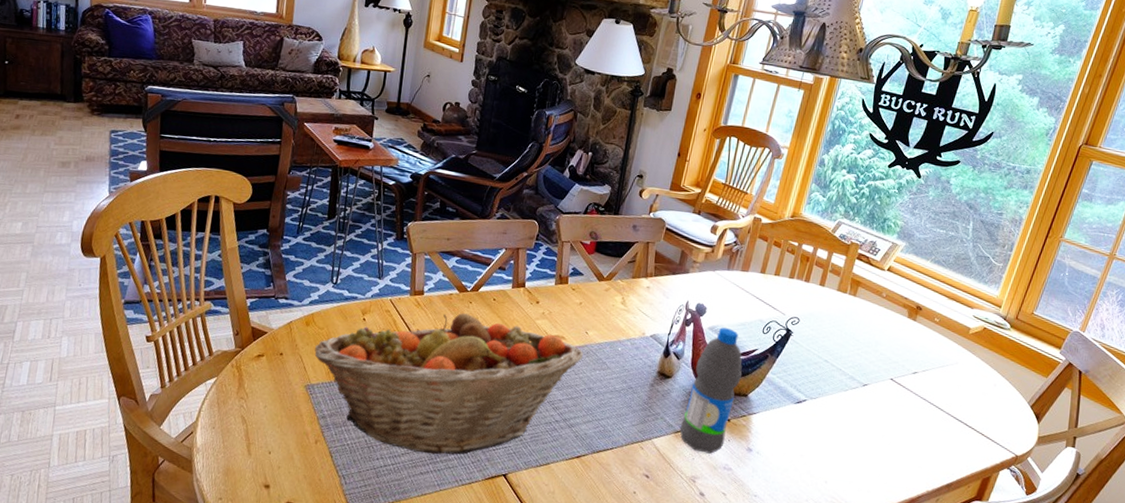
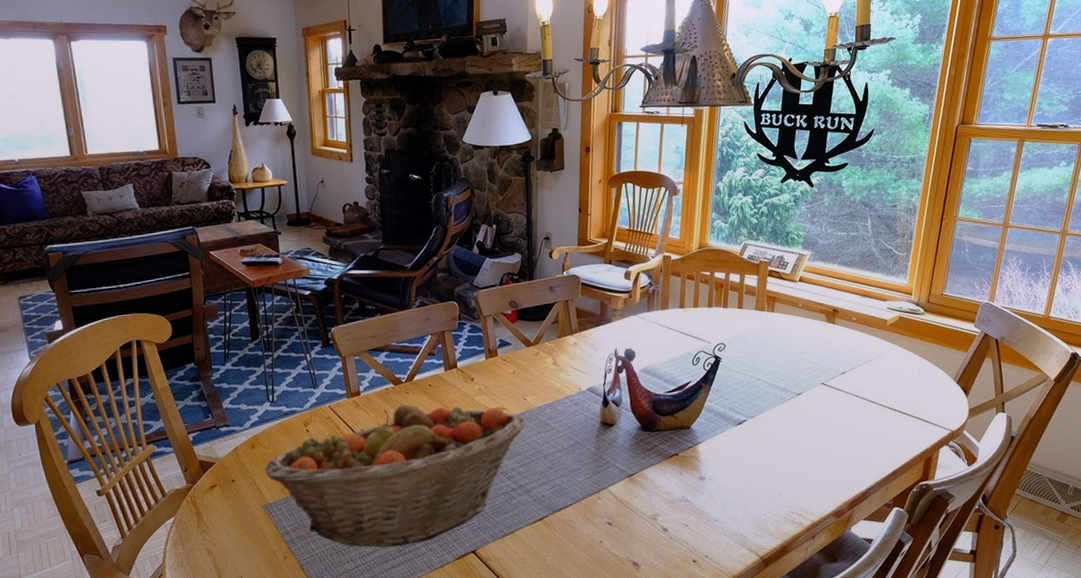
water bottle: present [679,327,743,454] -> none [631,367,681,490]

